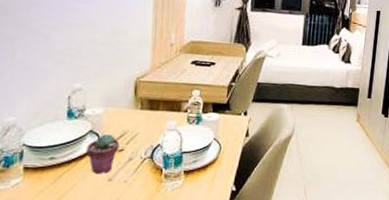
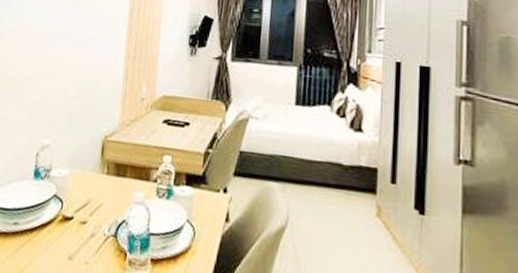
potted succulent: present [86,134,120,174] -> none [49,200,83,250]

